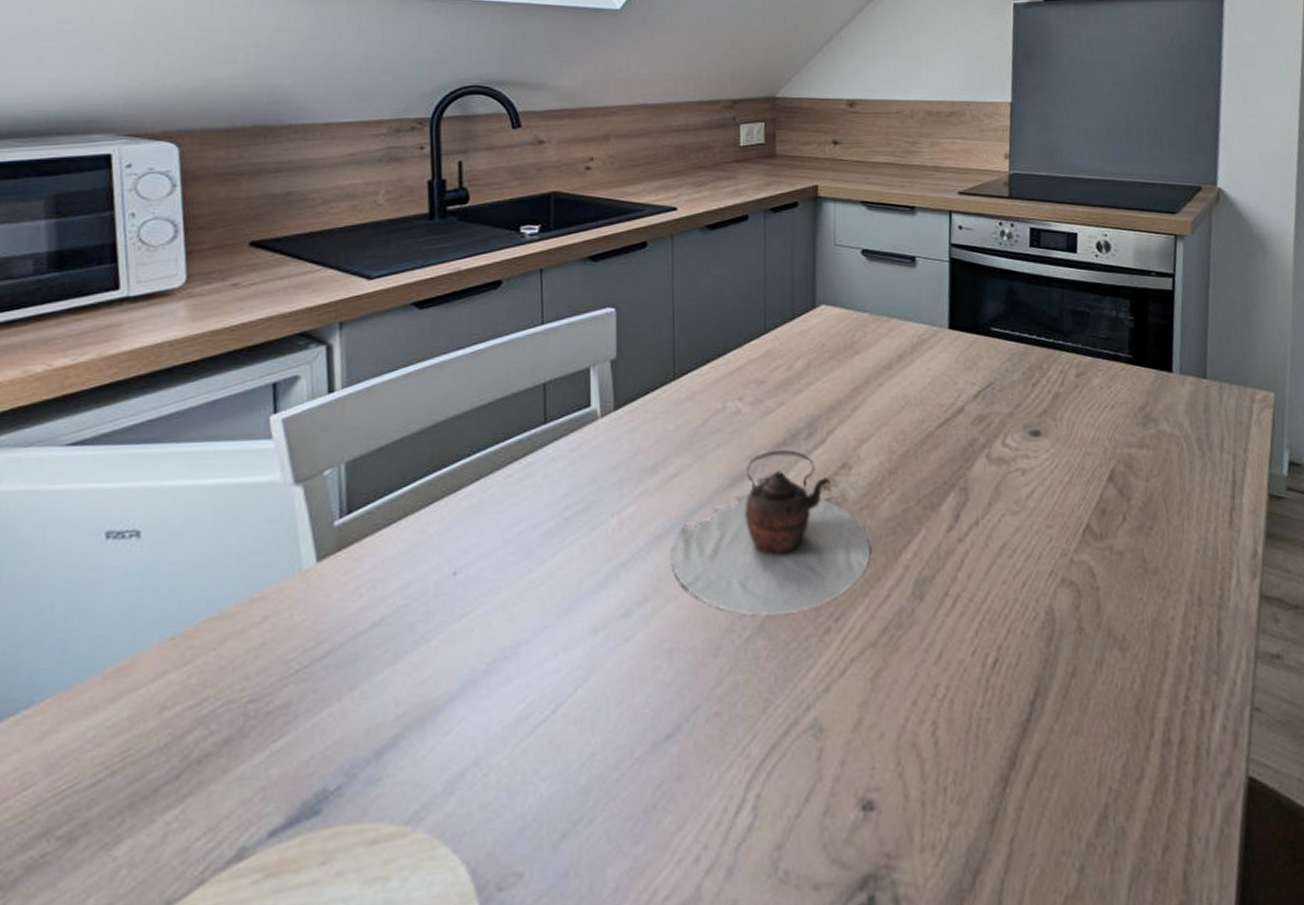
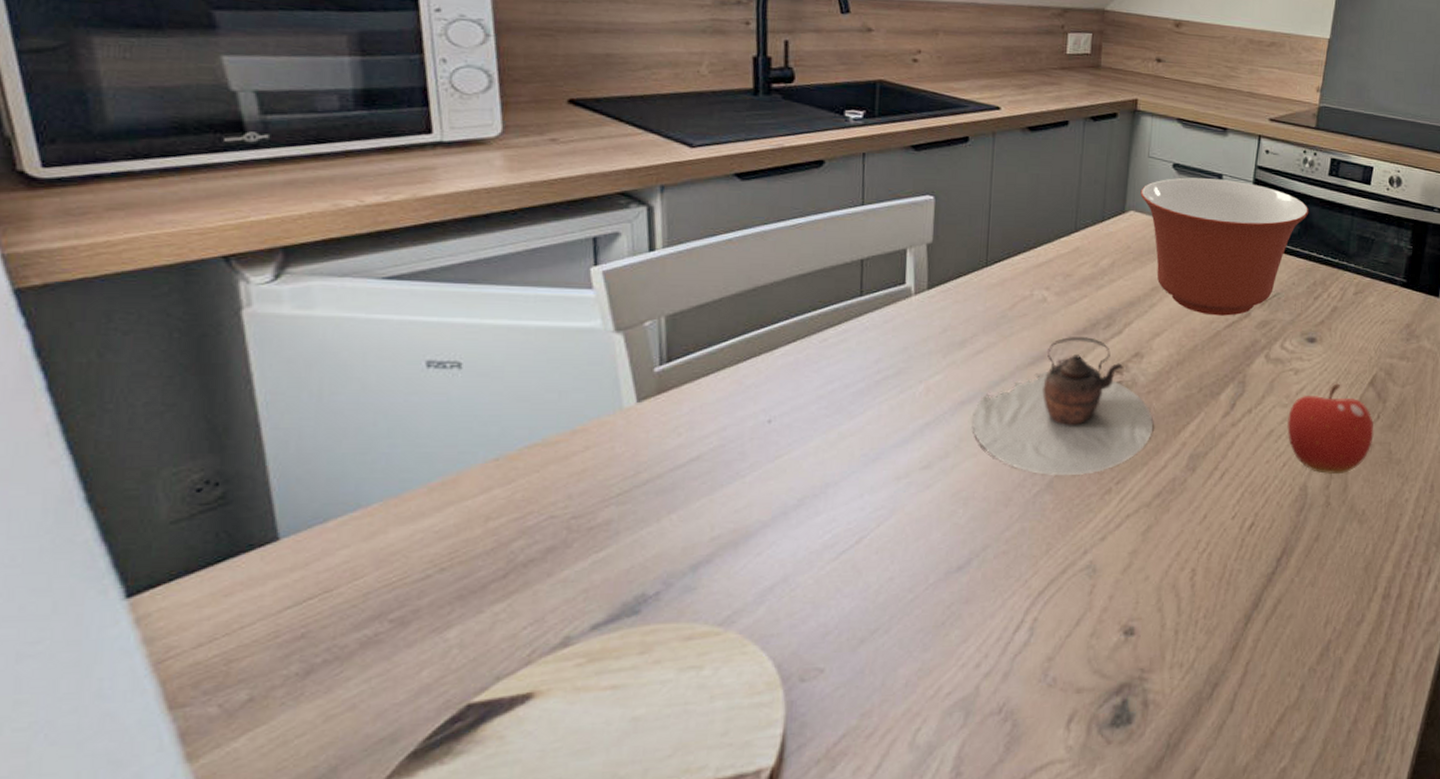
mixing bowl: none [830,261,1014,414] -> present [1140,177,1309,316]
fruit: none [1020,482,1123,593] -> present [1286,383,1374,475]

